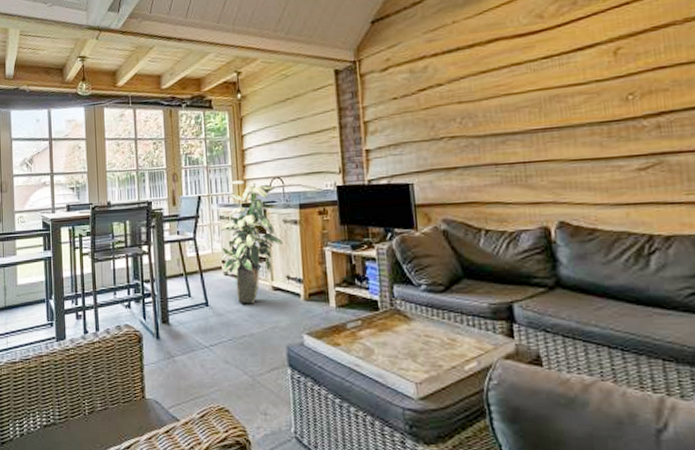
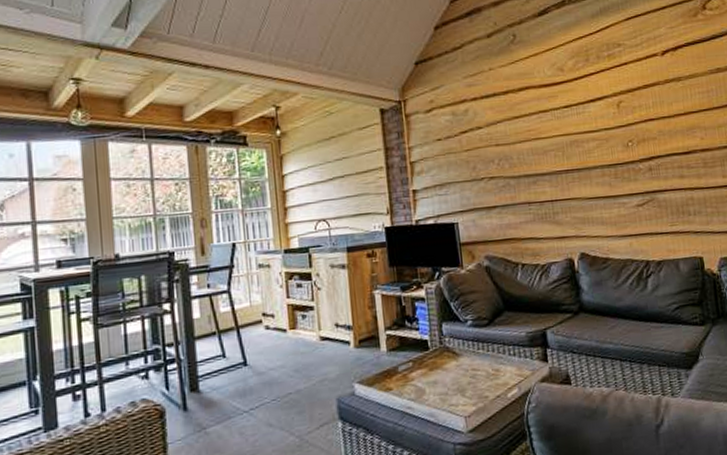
indoor plant: present [221,180,282,304] -> none [260,224,330,358]

